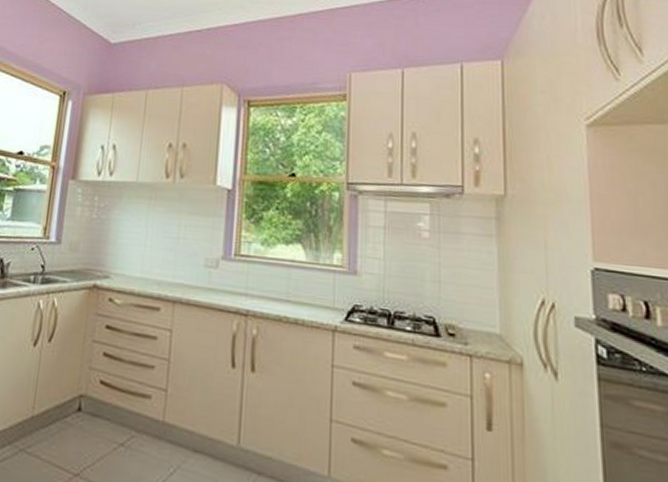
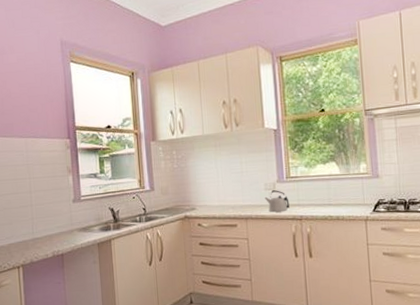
kettle: none [202,269,234,302] -> present [264,190,290,214]

